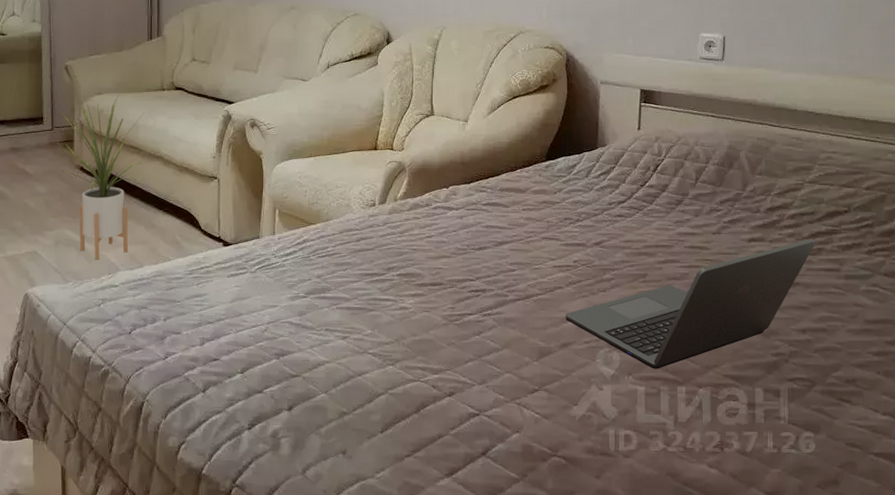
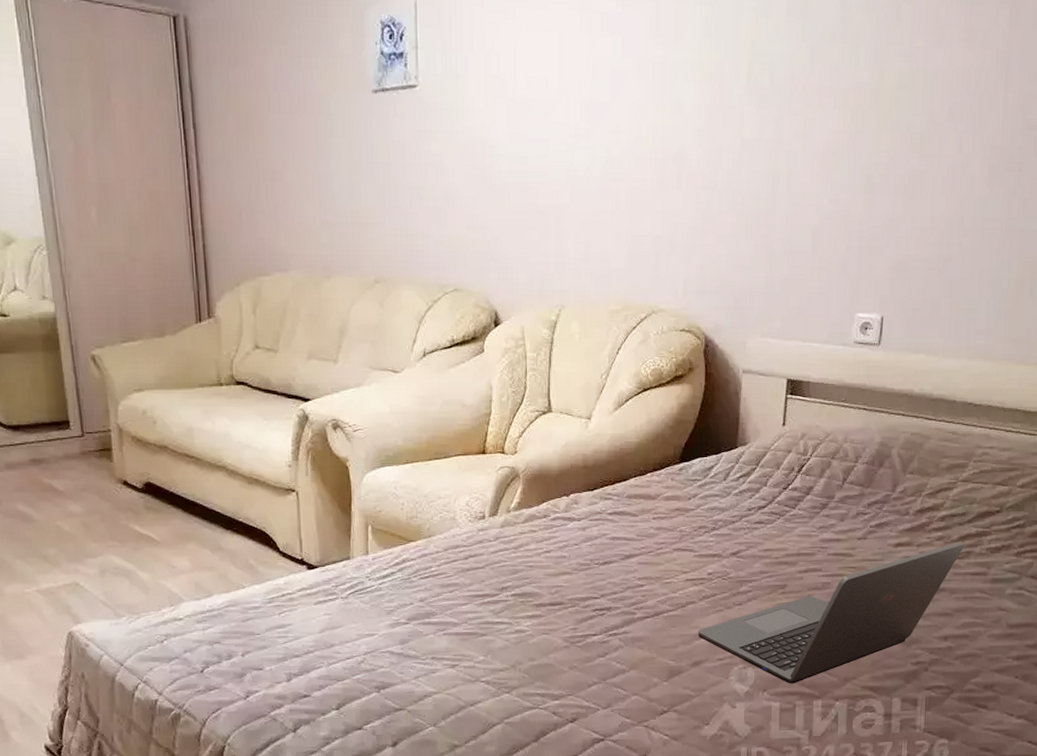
house plant: present [56,94,146,260] -> none [89,391,204,590]

